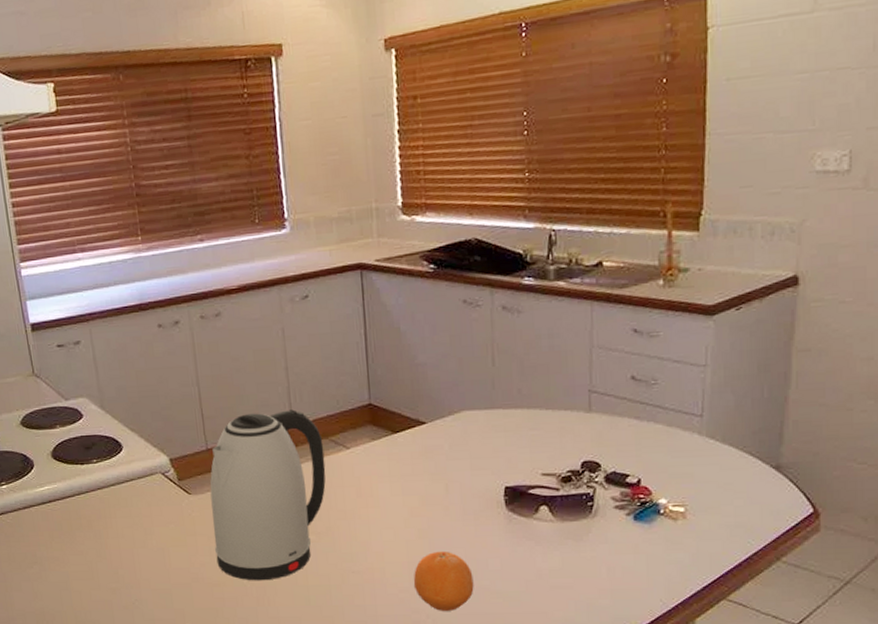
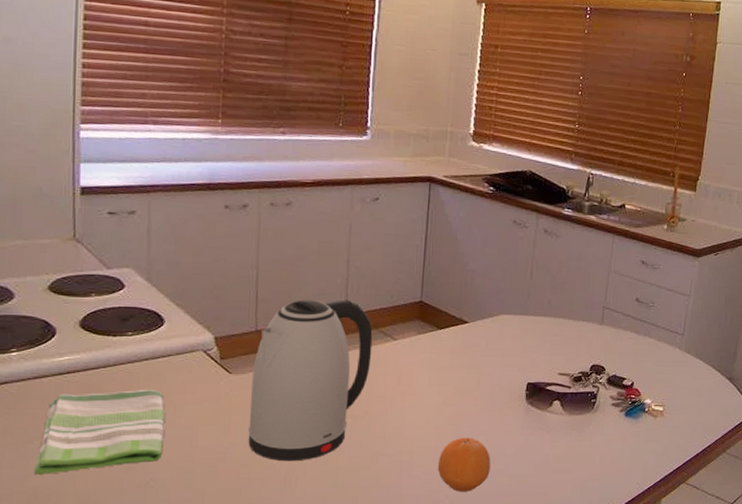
dish towel: none [38,513,142,596] -> present [34,389,165,474]

